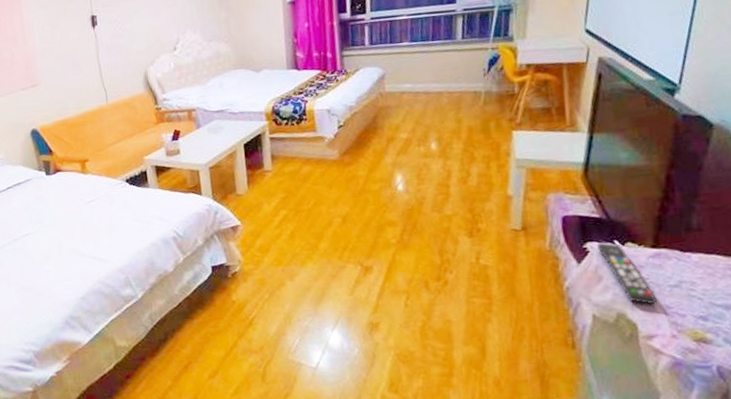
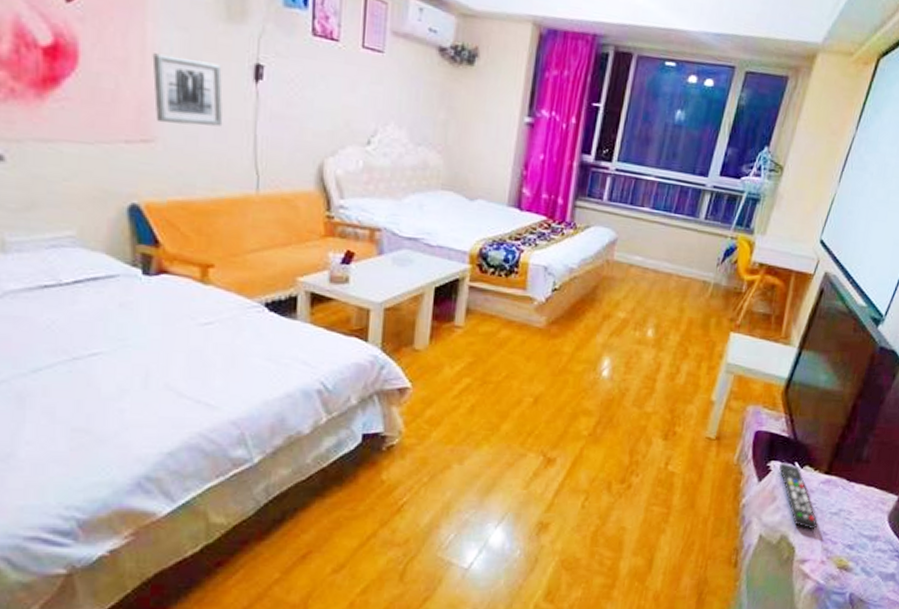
wall art: none [29,23,78,72] -> present [152,53,223,127]

